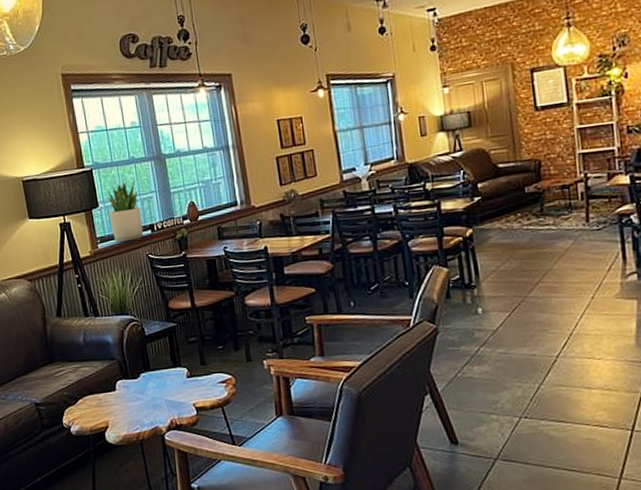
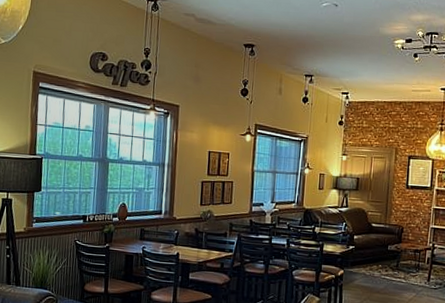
planter: present [107,178,144,243] -> none [48,172,79,226]

